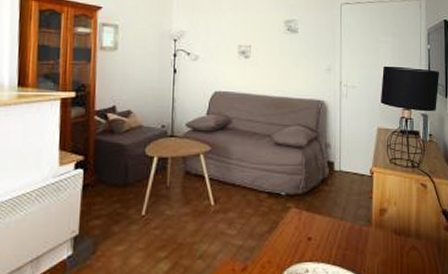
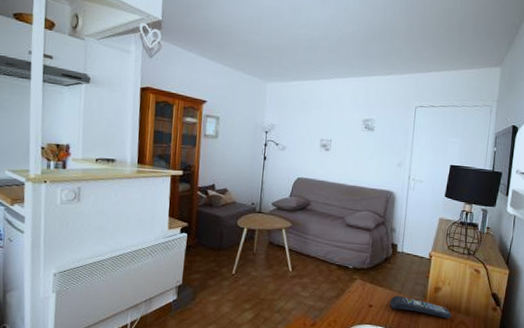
remote control: none [331,223,401,245] -> present [390,295,452,319]

